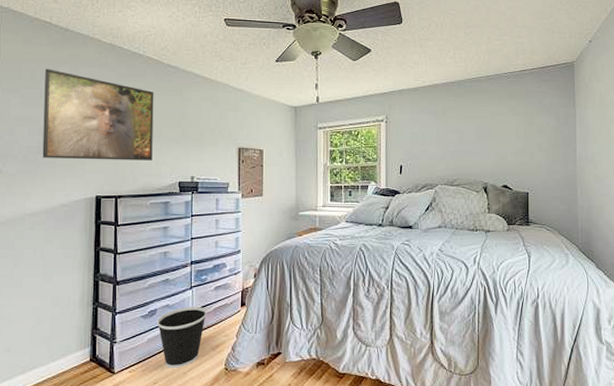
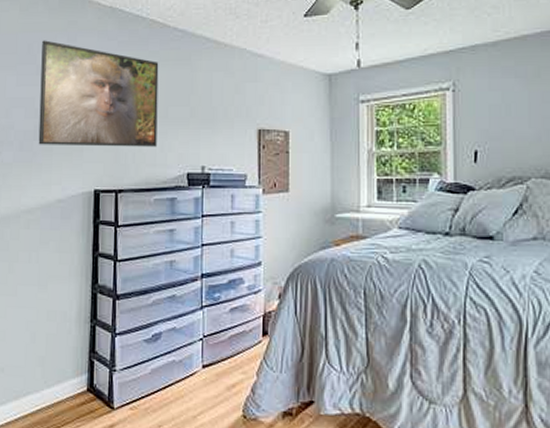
wastebasket: present [157,306,208,369] -> none [162,331,222,411]

